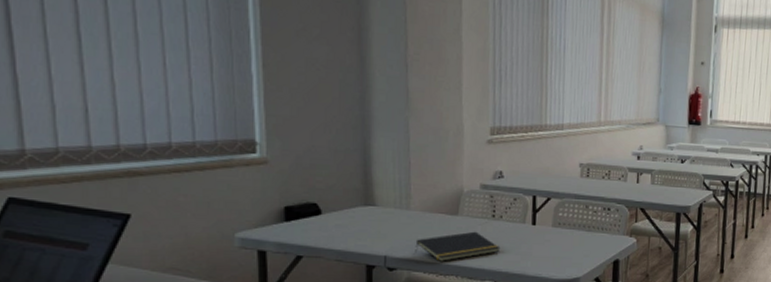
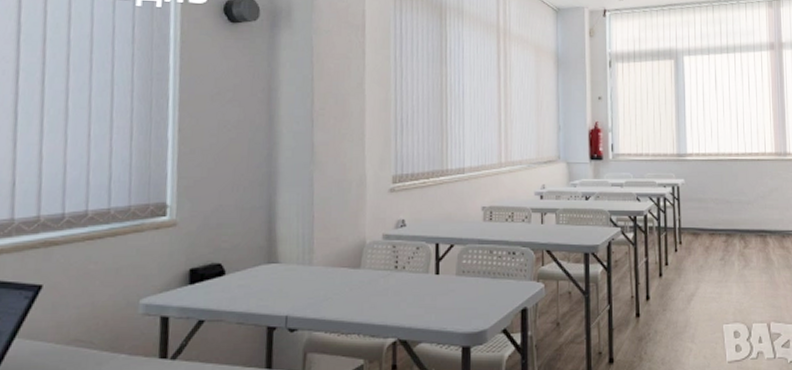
notepad: present [415,231,501,262] -> none [316,284,404,319]

